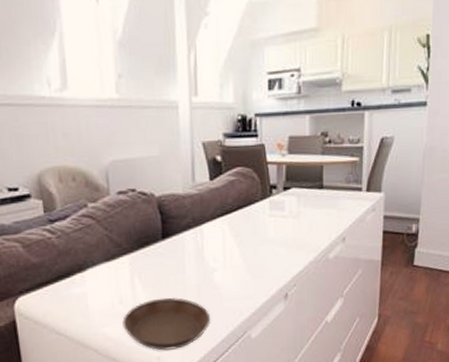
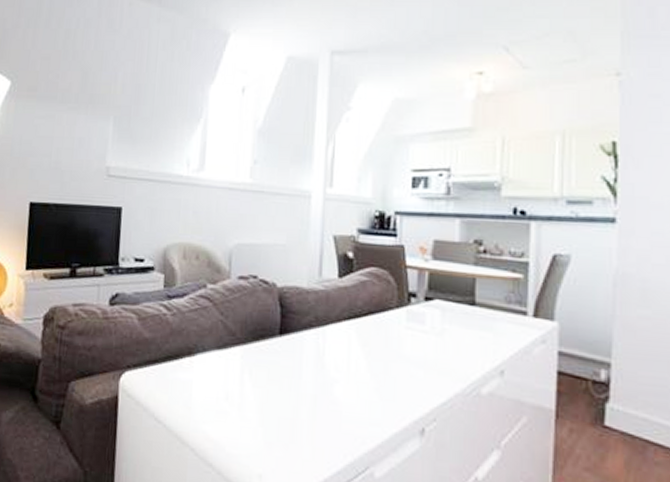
saucer: present [123,297,210,351] -> none [225,402,325,470]

